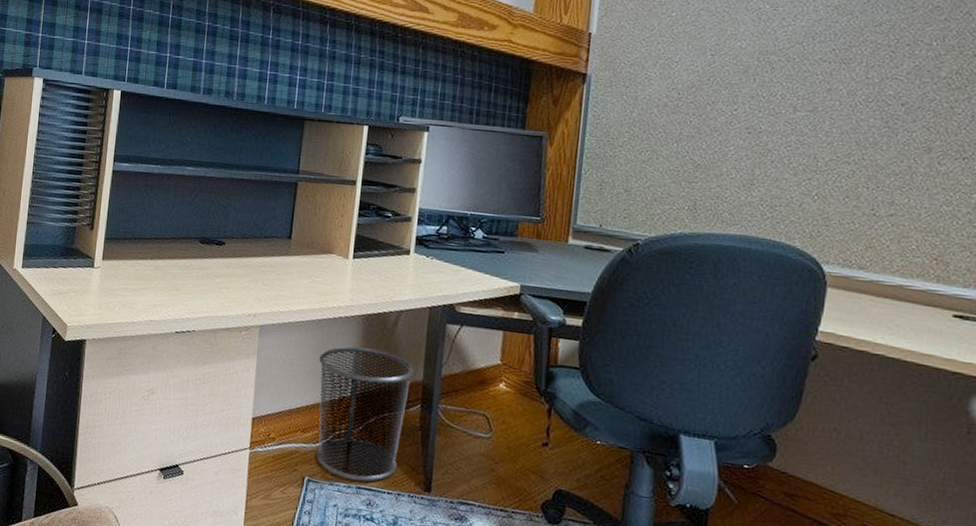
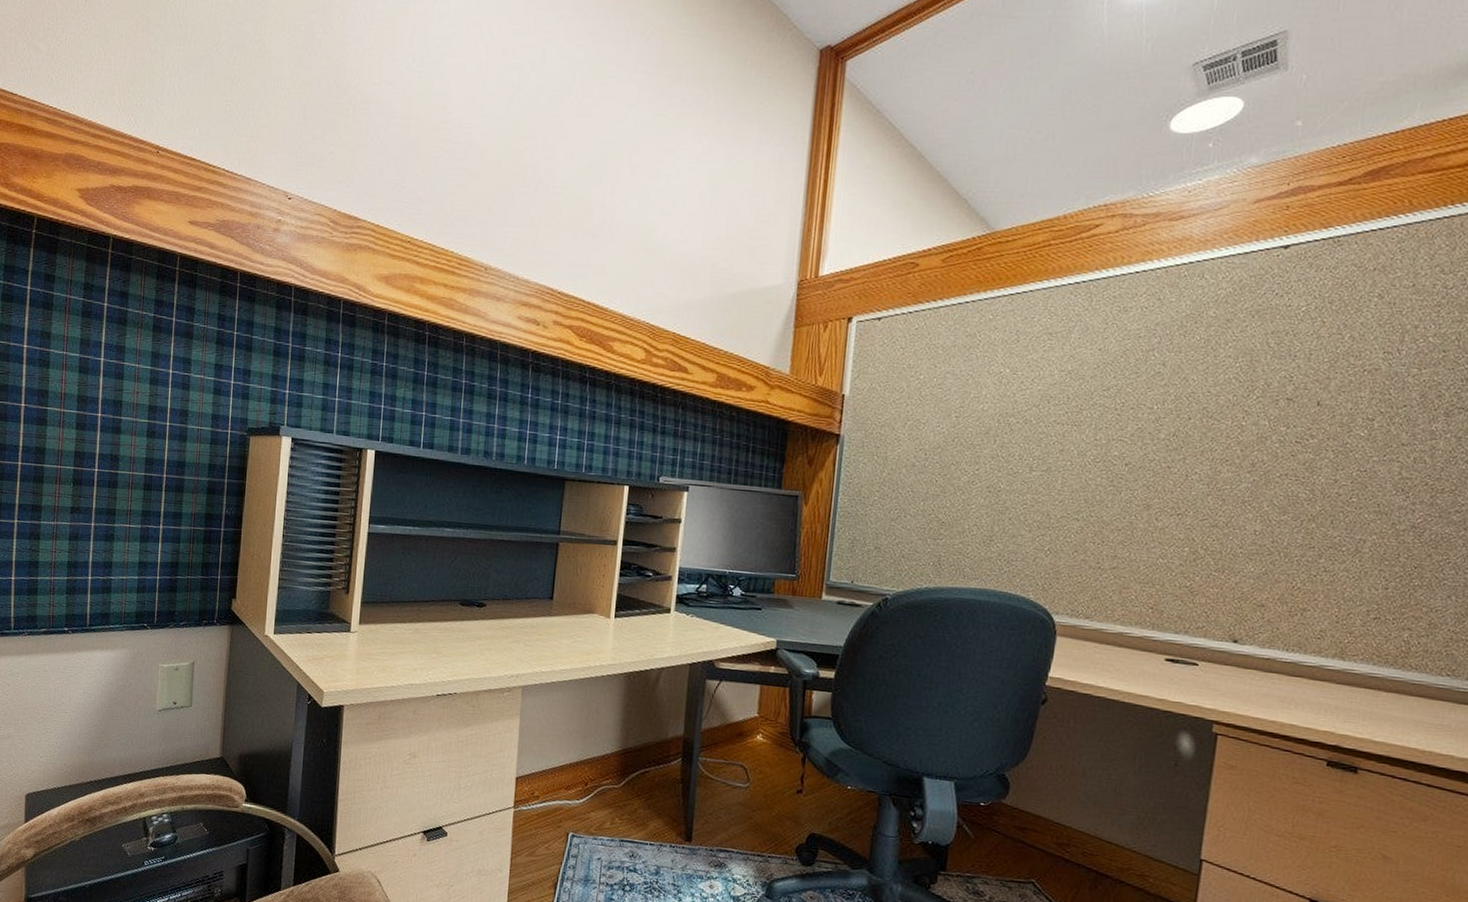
waste bin: present [316,346,414,482] -> none [580,703,675,835]

